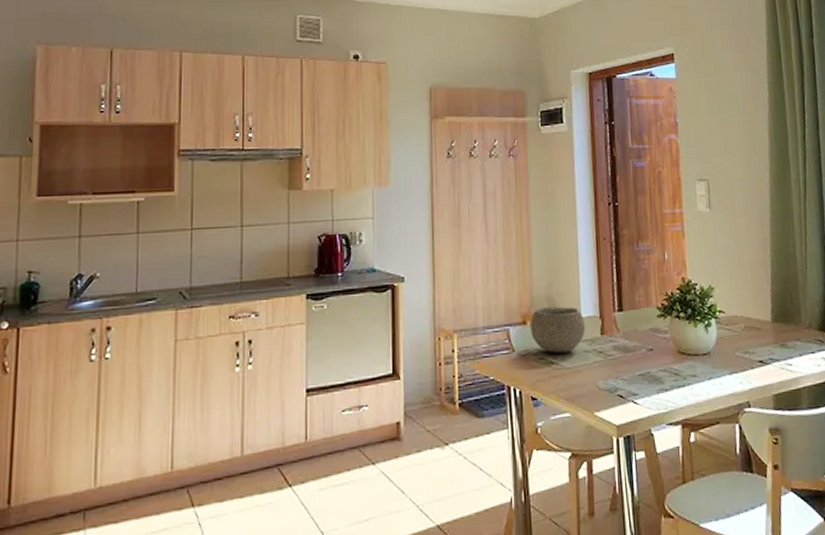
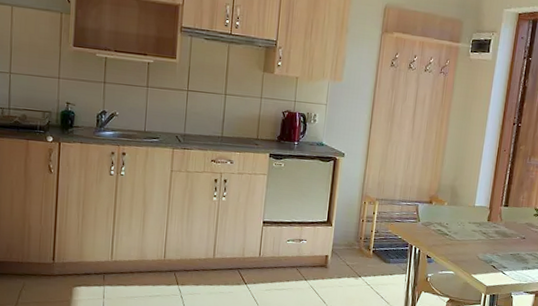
bowl: present [530,306,585,354] -> none [434,193,477,229]

